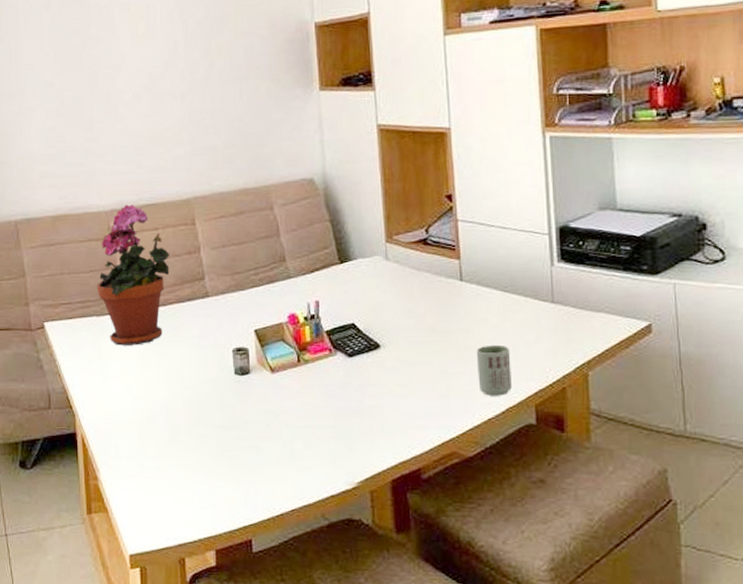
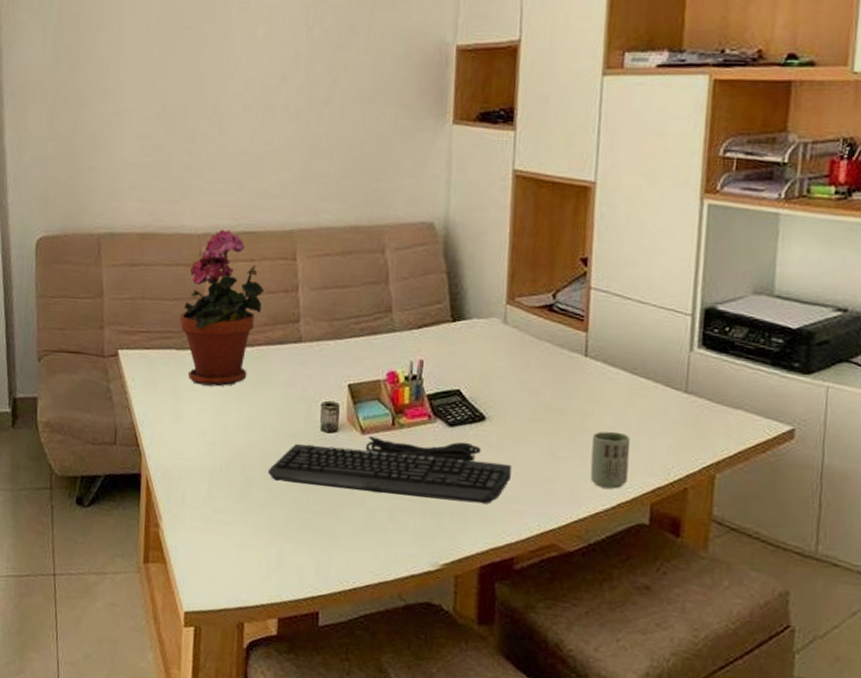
keyboard: none [191,369,409,425] -> present [267,436,512,505]

